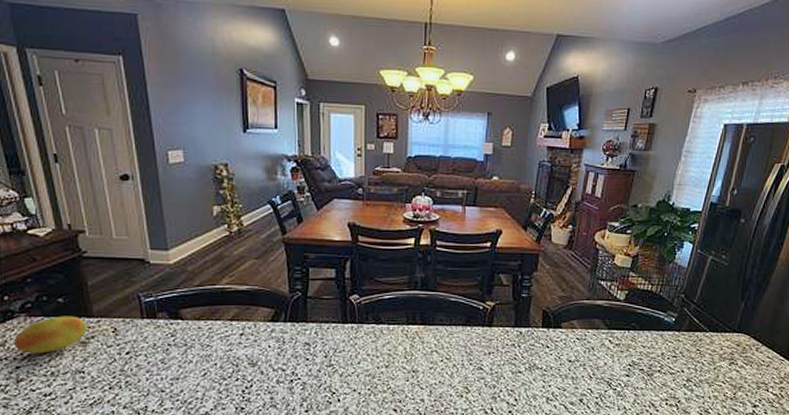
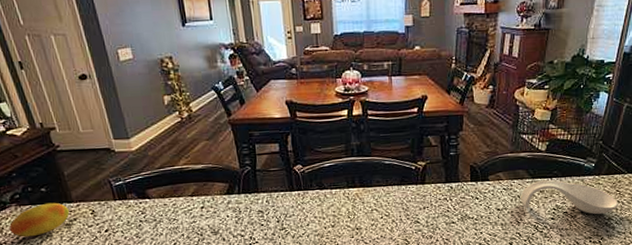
spoon rest: none [594,332,699,374] -> present [520,179,619,214]

